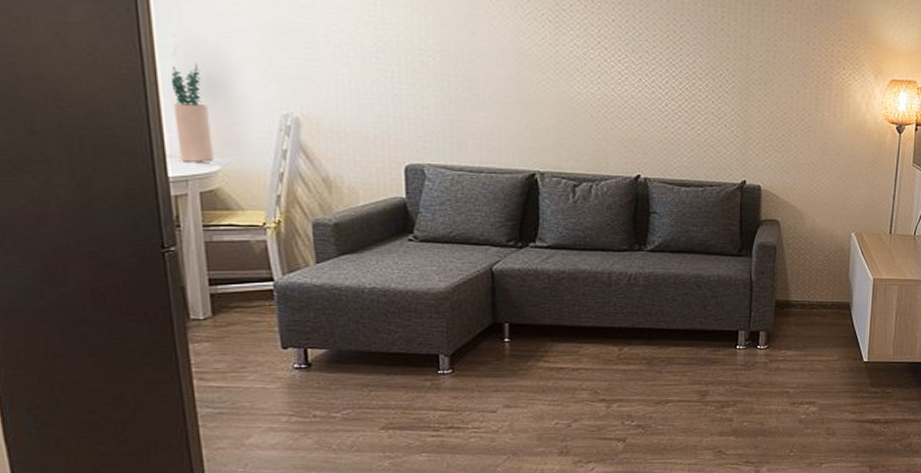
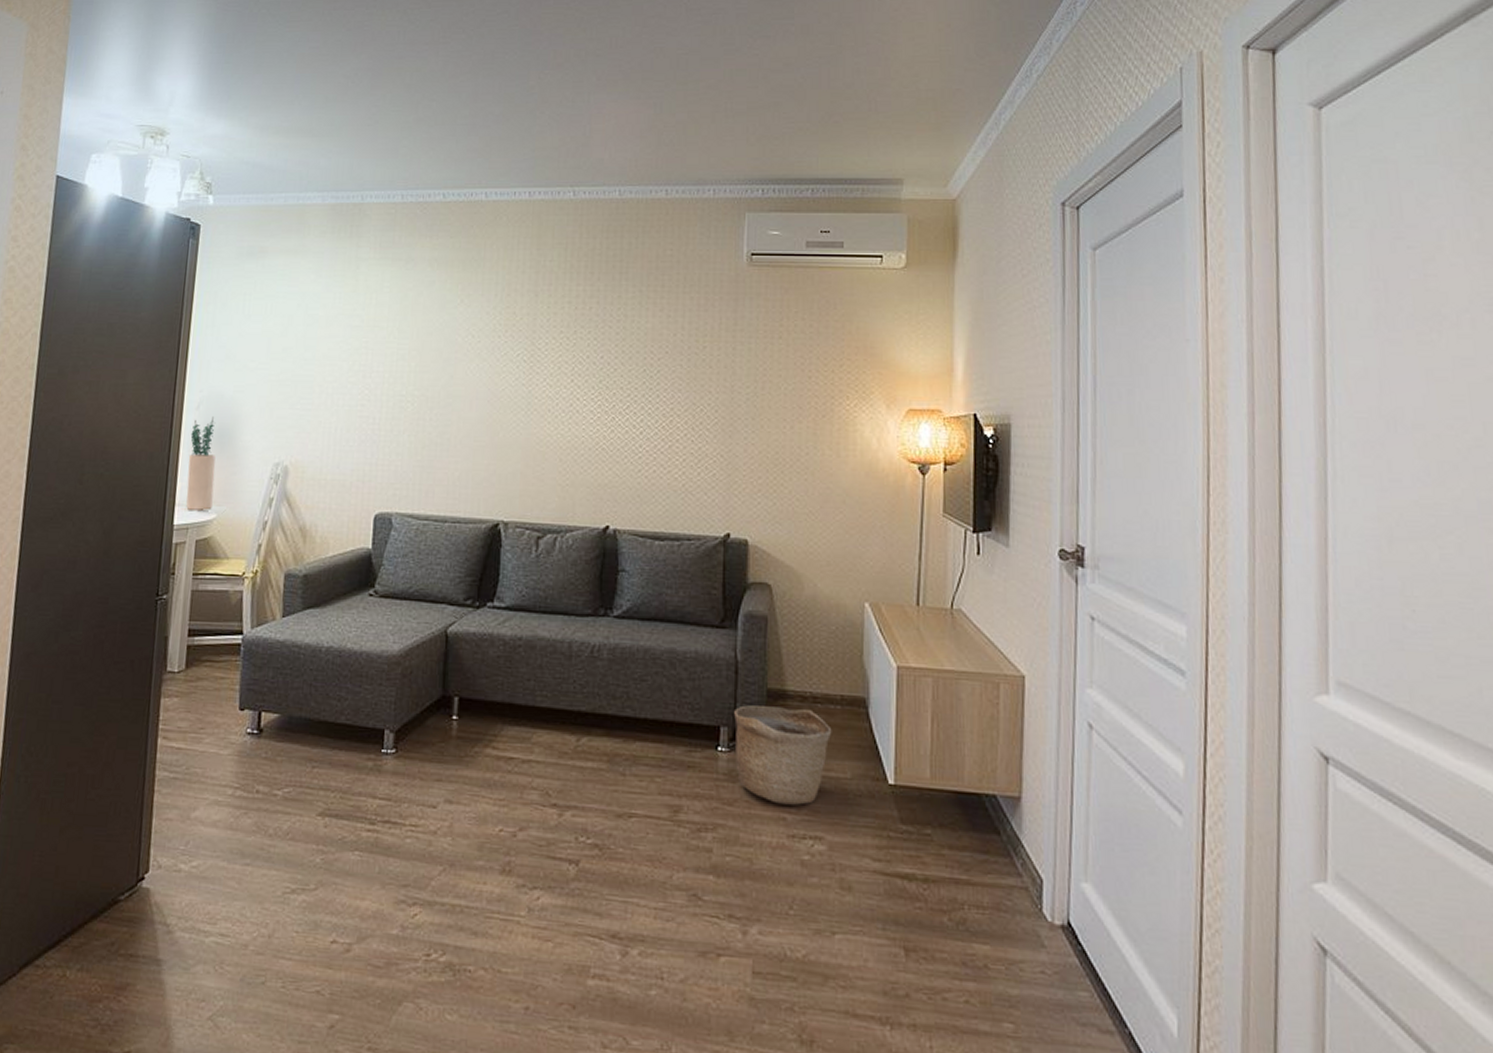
basket: none [750,313,824,382] -> present [734,705,832,805]

